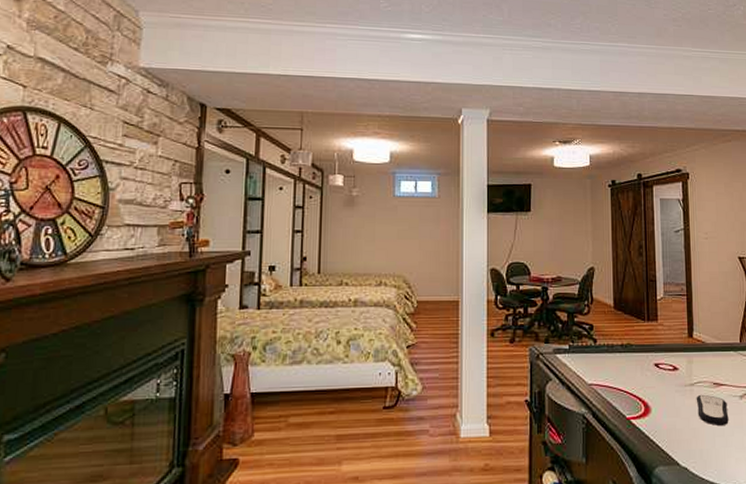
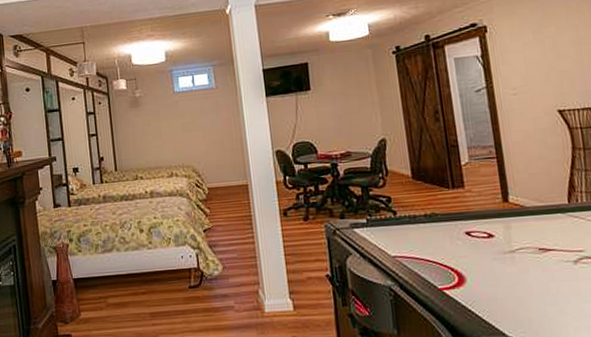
remote control: present [696,394,729,426] -> none [518,261,562,294]

